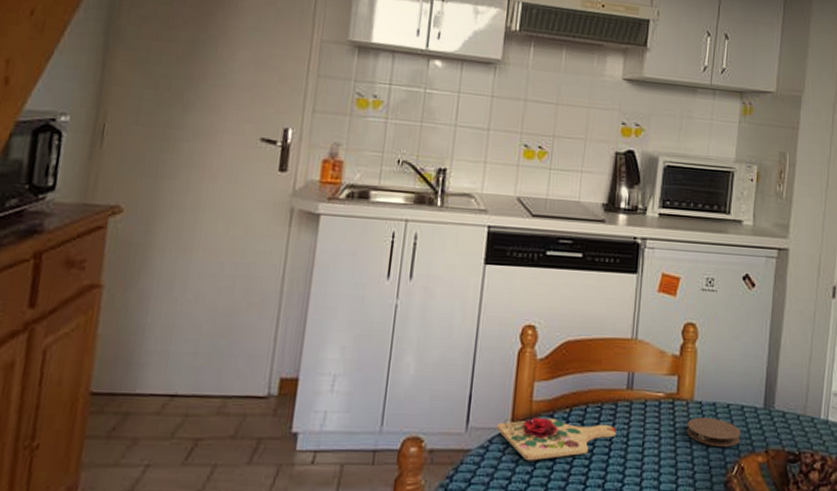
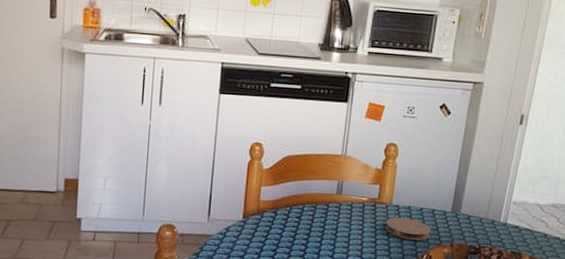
cutting board: present [496,417,617,461] -> none [231,212,328,245]

